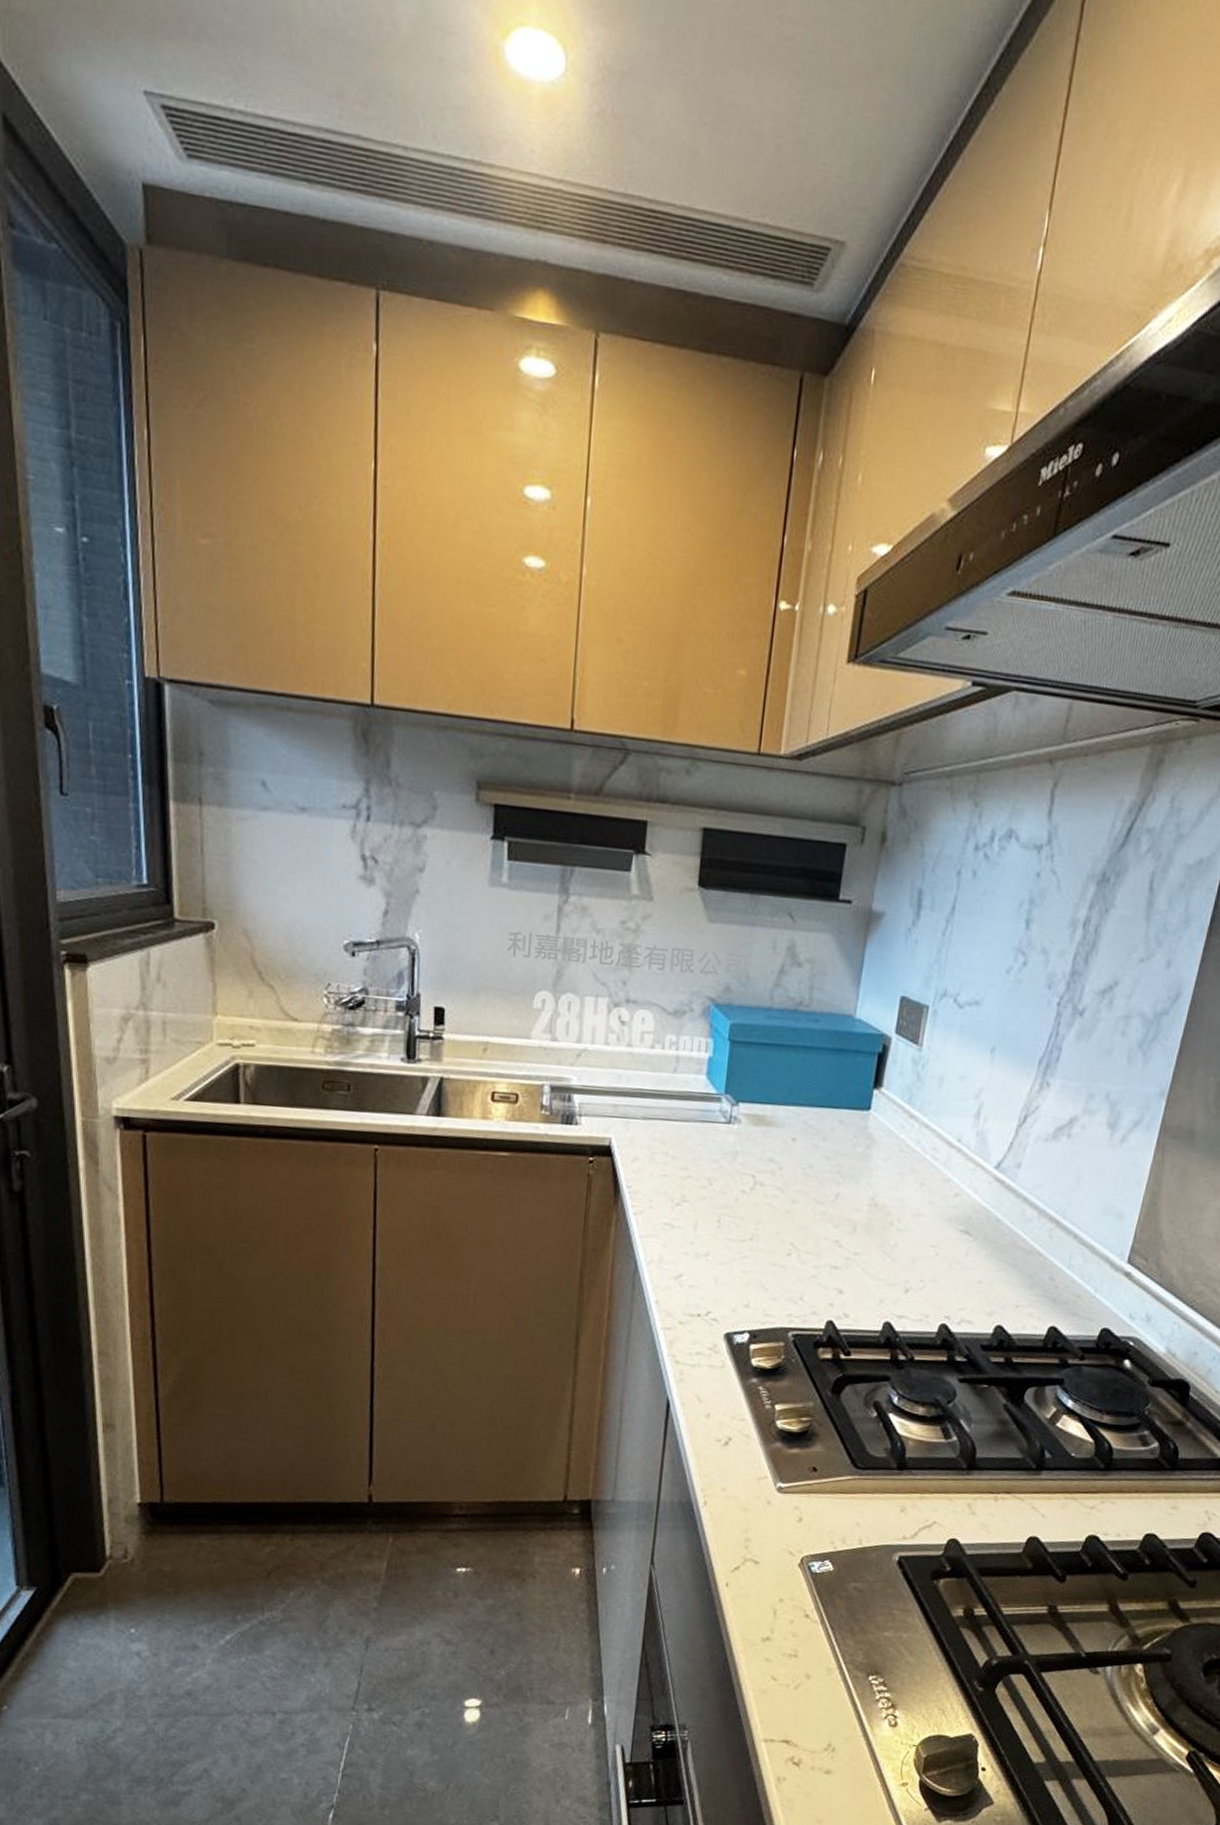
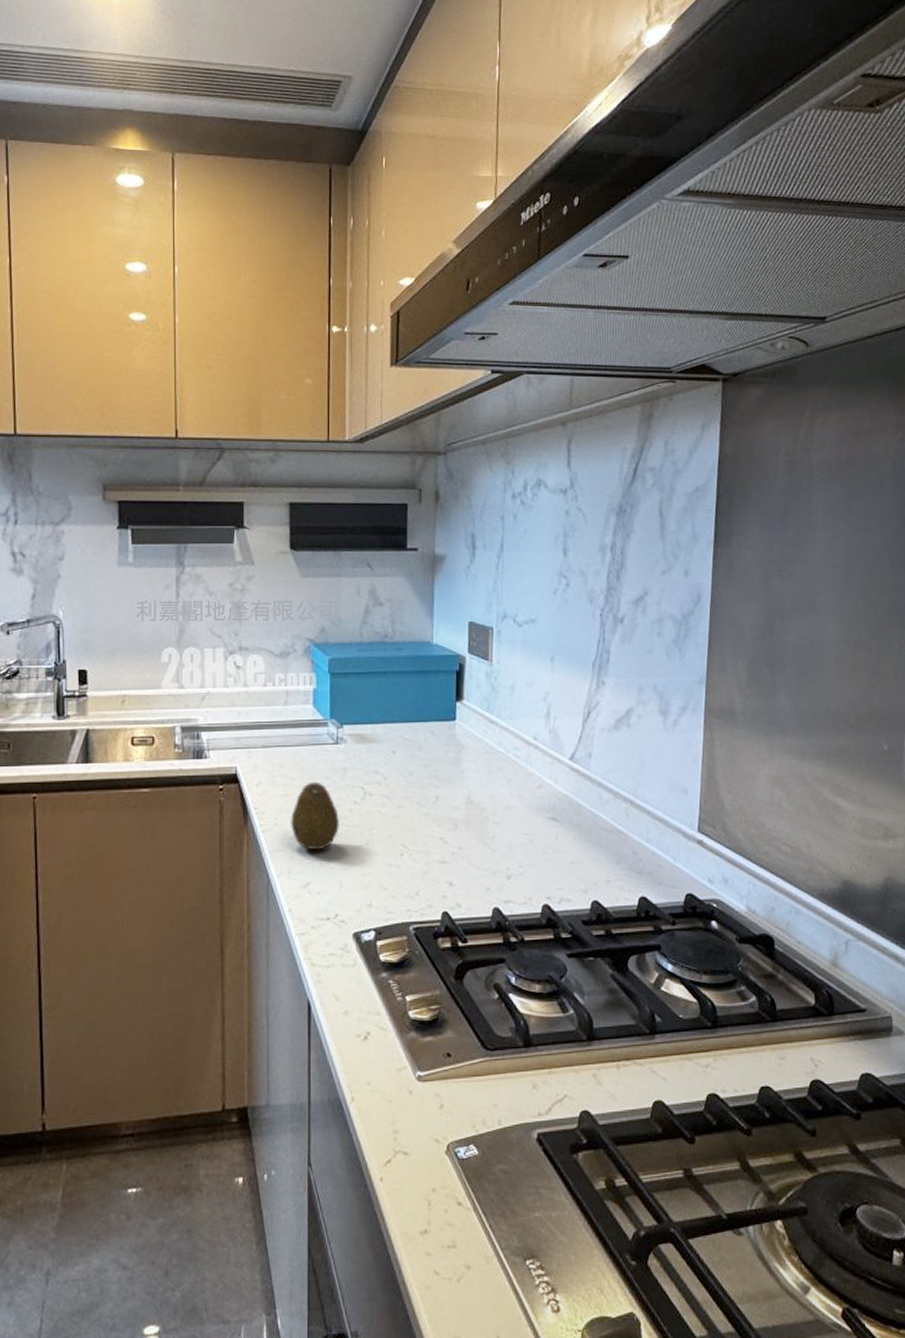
fruit: none [666,1163,723,1241] -> present [290,781,339,851]

